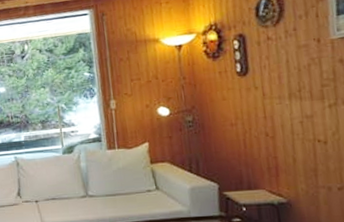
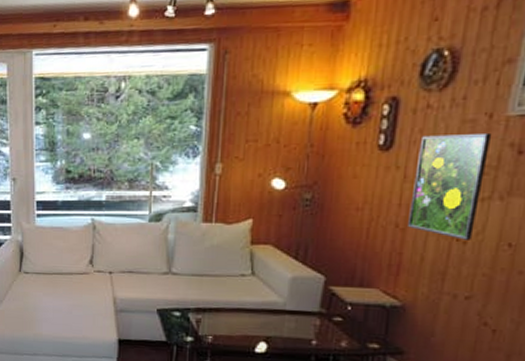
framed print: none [269,53,330,141] -> present [406,132,492,240]

